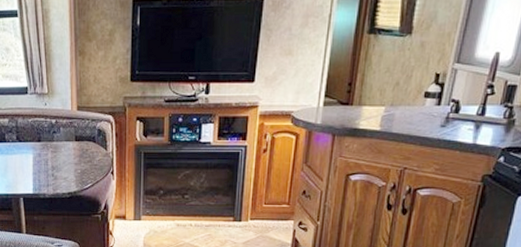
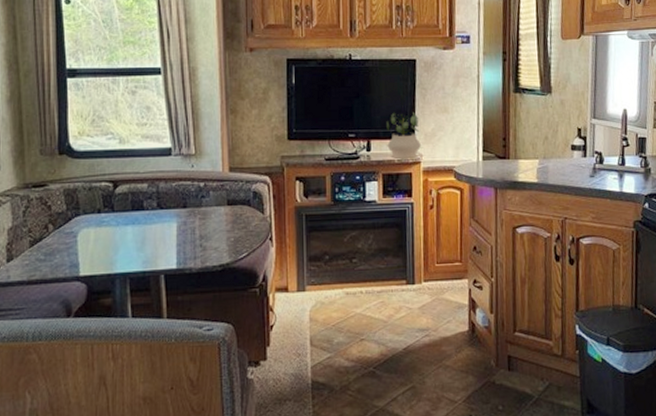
potted plant: none [226,54,261,103] -> present [386,111,422,160]

